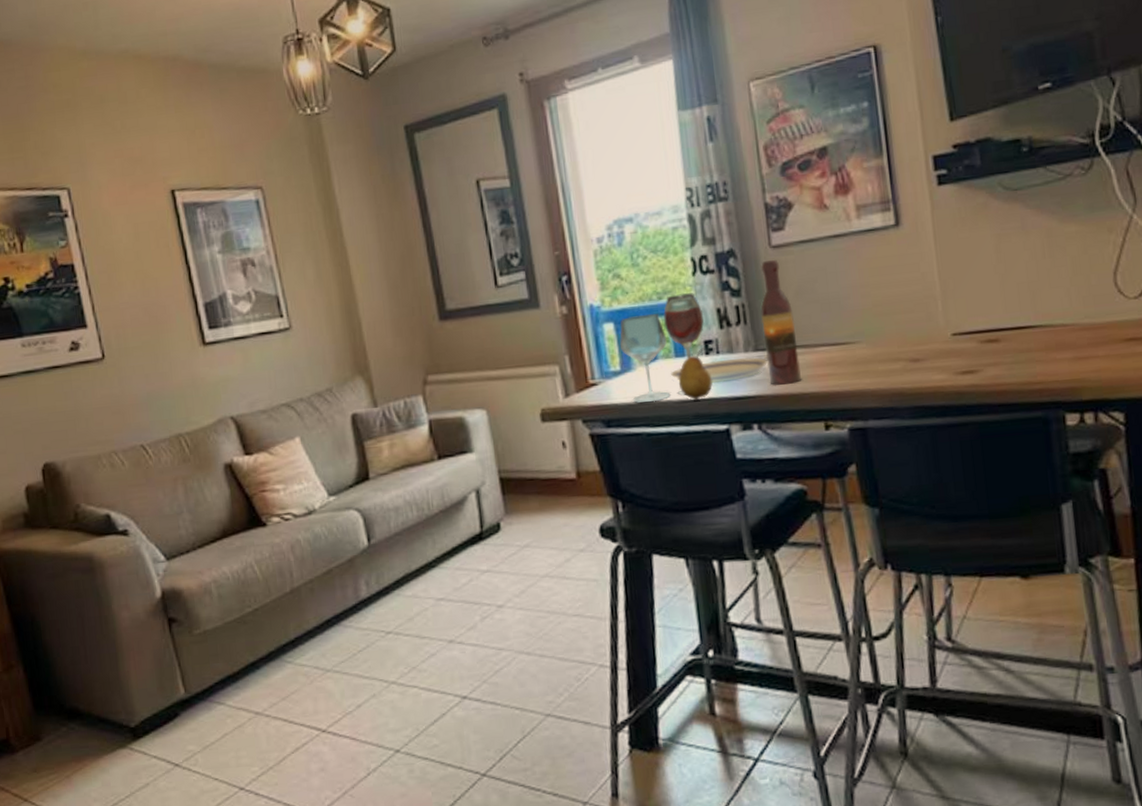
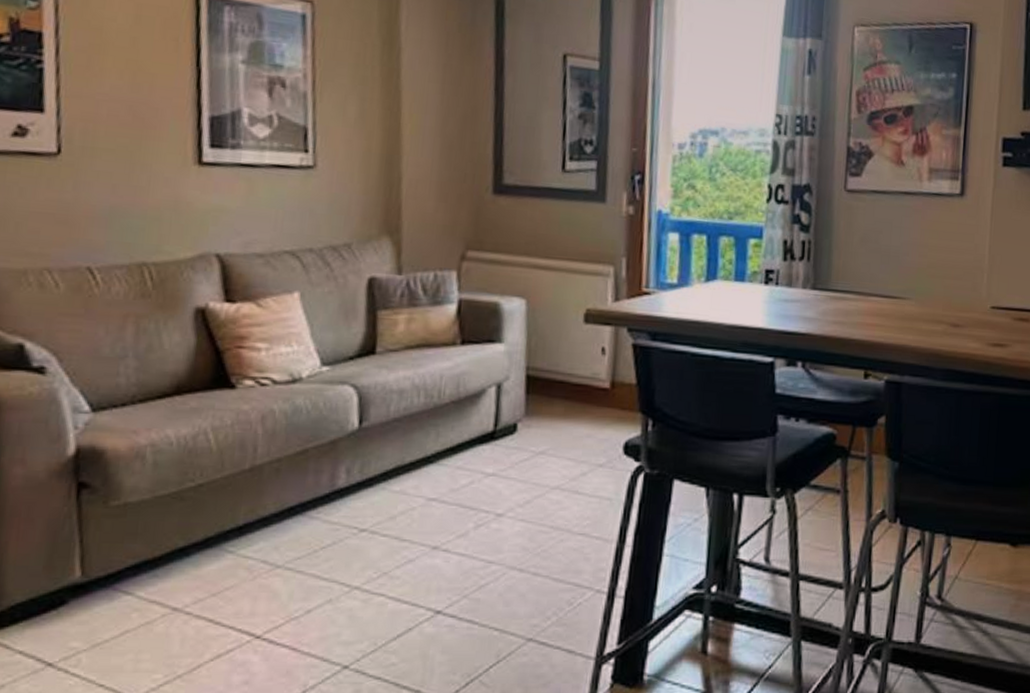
wine glass: present [619,314,671,403] -> none [681,231,730,323]
wineglass: present [663,292,704,396] -> none [729,217,770,321]
plate: present [671,357,767,383] -> none [727,291,822,315]
fruit: present [678,348,713,400] -> none [733,276,767,327]
wine bottle: present [760,259,801,387] -> none [821,202,855,329]

